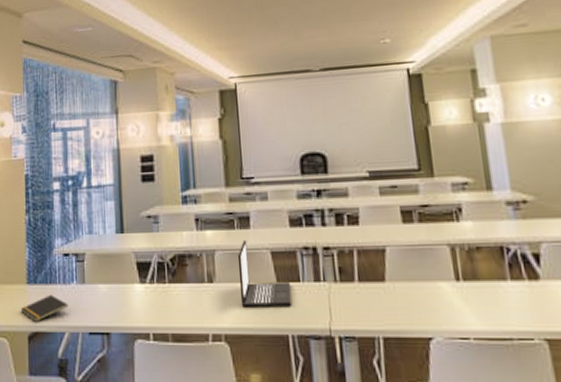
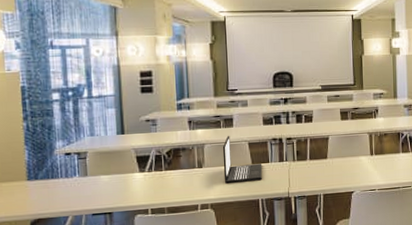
notepad: present [21,294,68,323] -> none [22,187,71,212]

